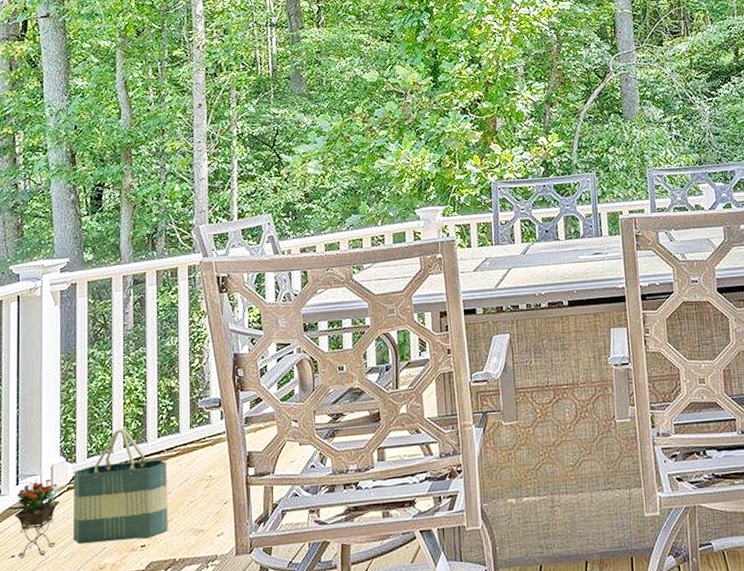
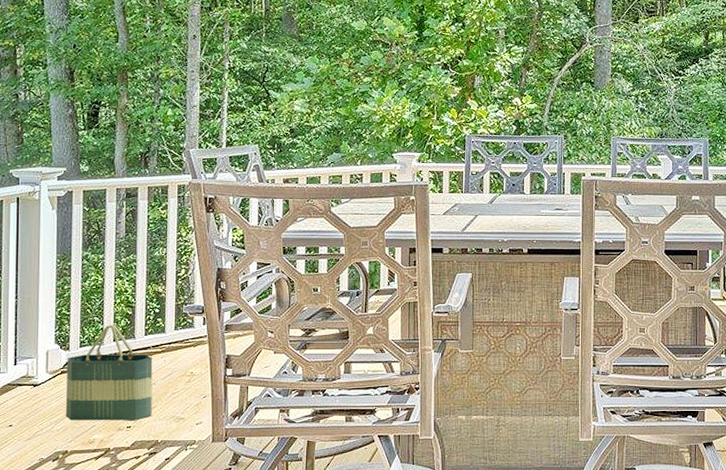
potted flower: present [14,479,60,558] -> none [12,362,54,428]

